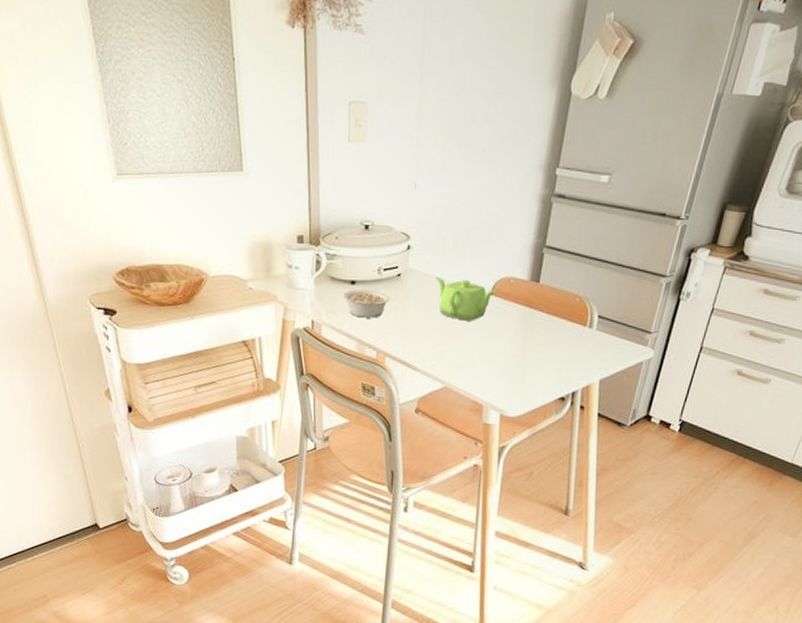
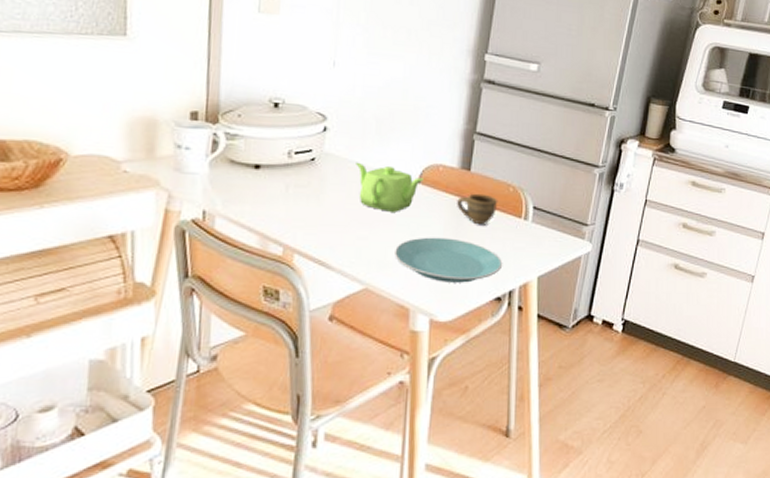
legume: present [342,289,391,318] -> none [243,175,302,209]
plate: none [470,343,568,384] -> present [395,237,503,283]
cup: none [526,303,565,333] -> present [457,193,498,225]

